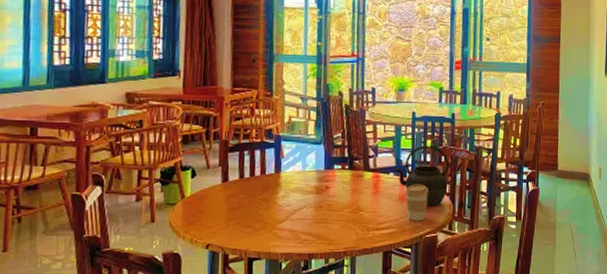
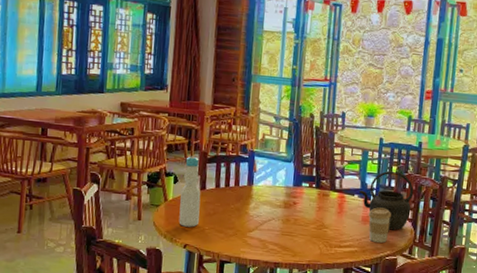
bottle: none [199,146,223,225] -> present [178,156,201,227]

